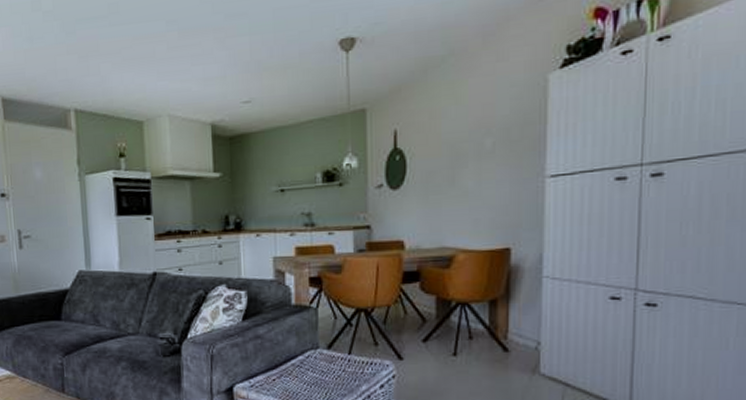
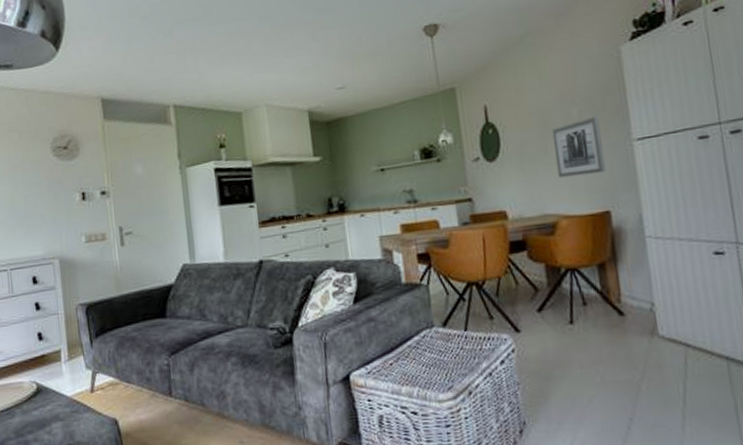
wall art: none [462,148,513,211] -> present [551,115,606,178]

